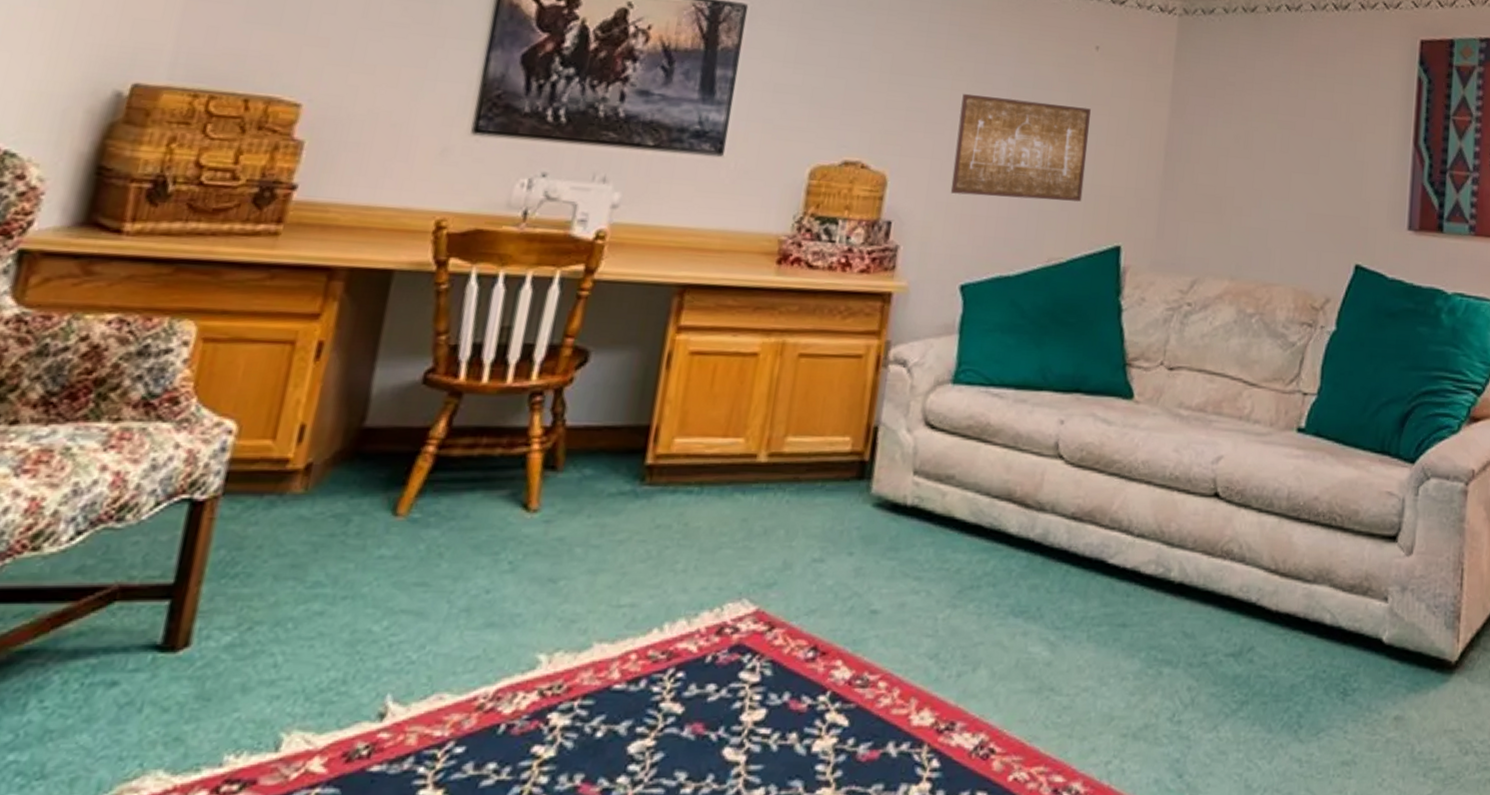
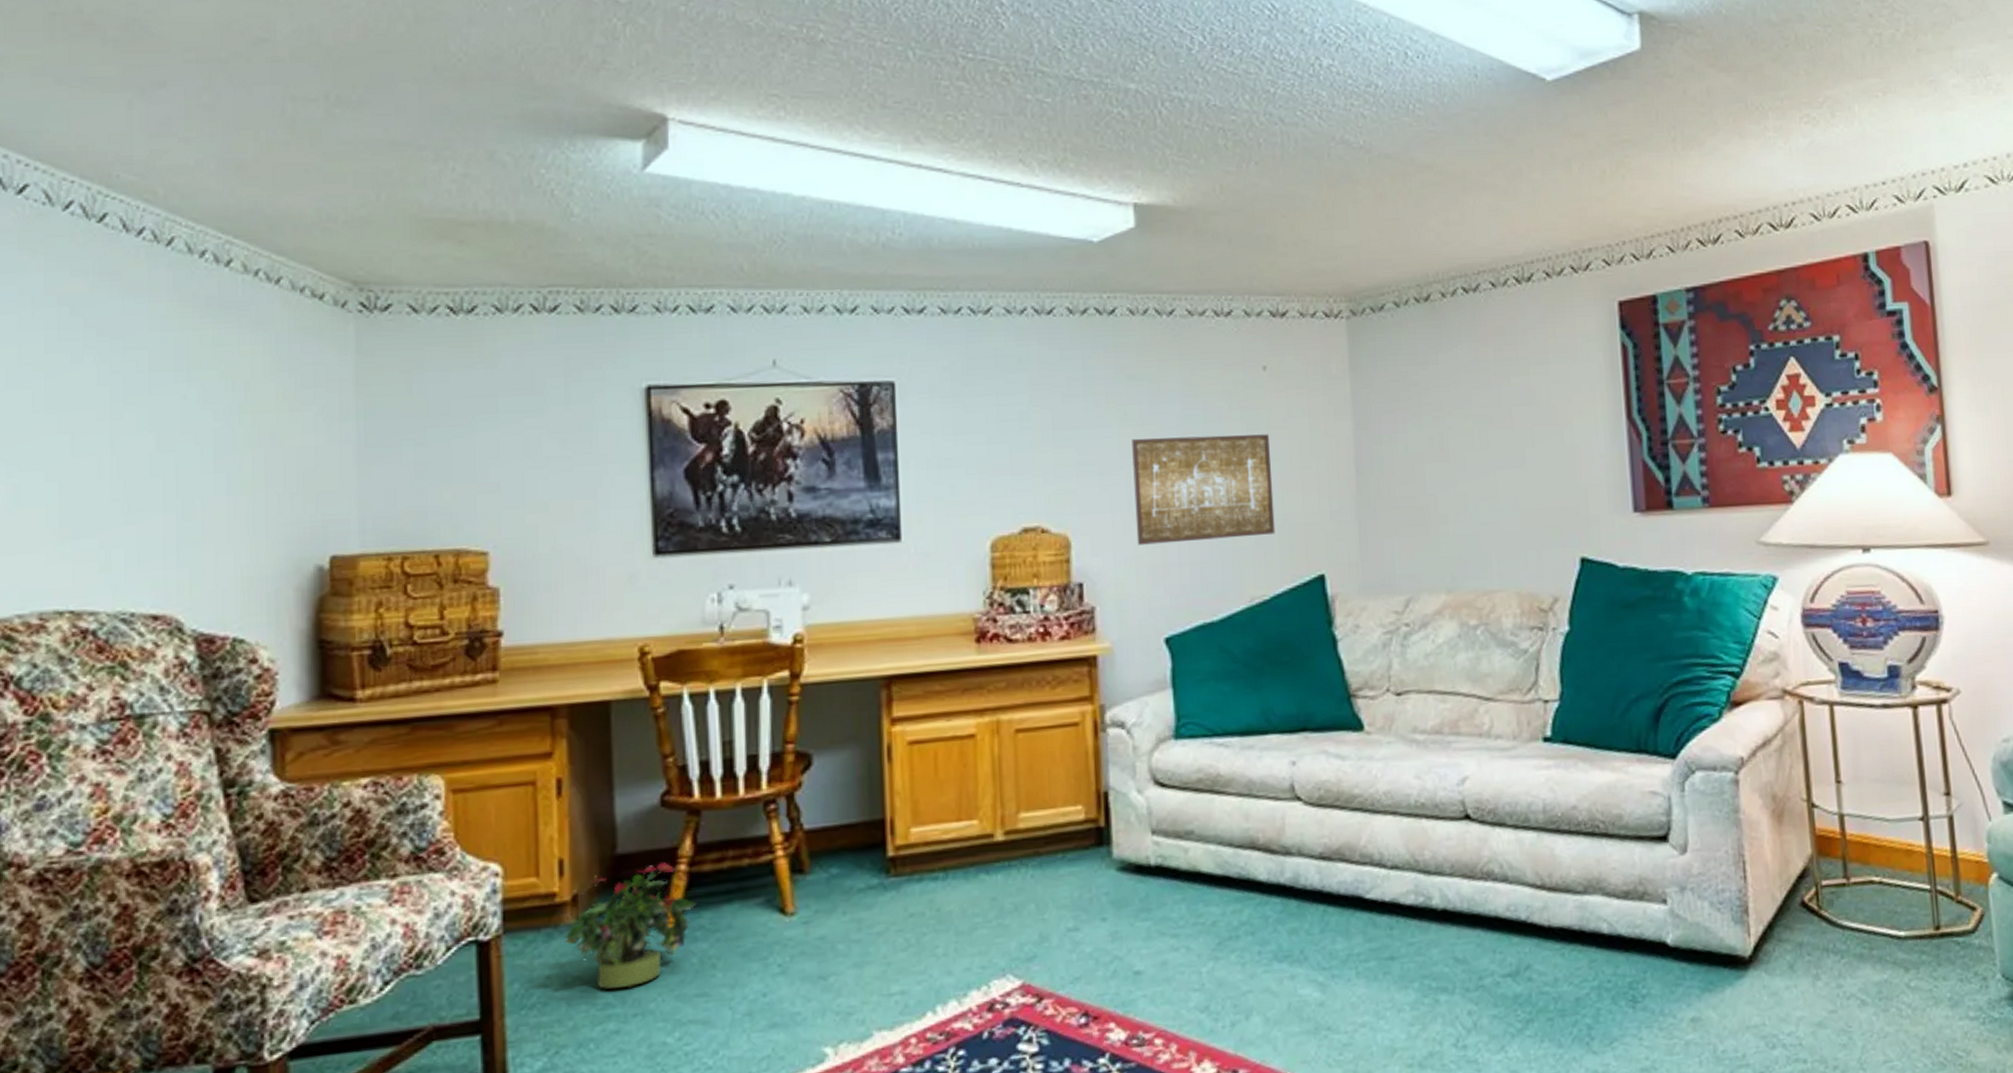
potted plant: none [286,442,437,568] -> present [564,862,696,989]

